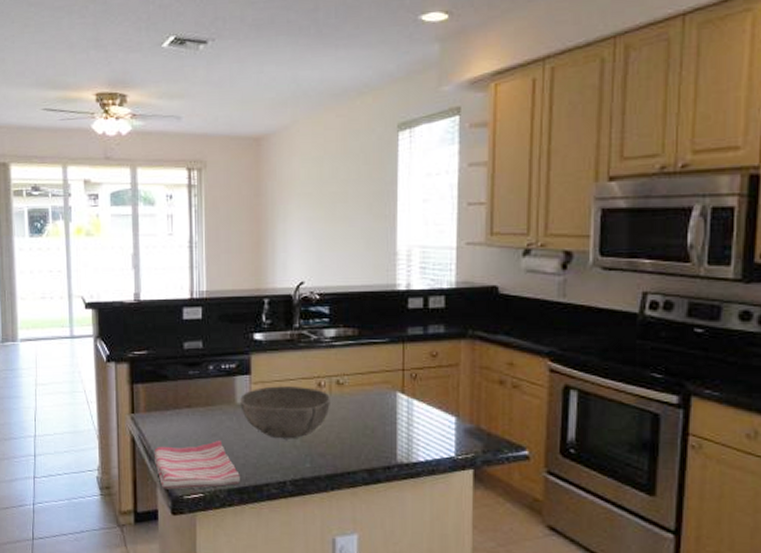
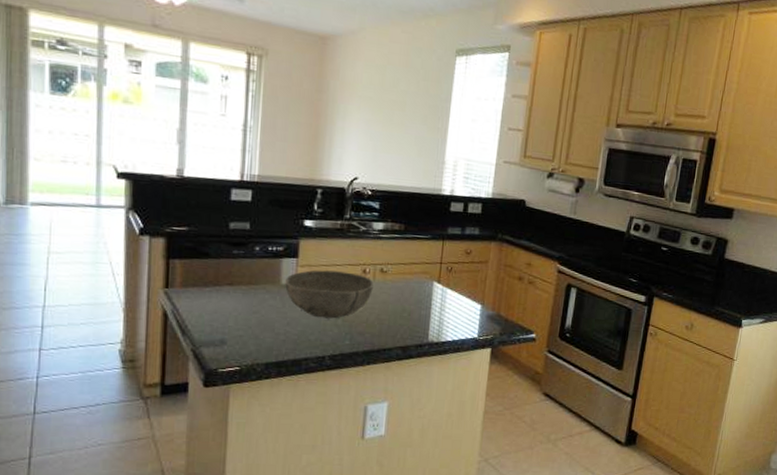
dish towel: present [155,439,240,490] -> none [188,317,279,363]

